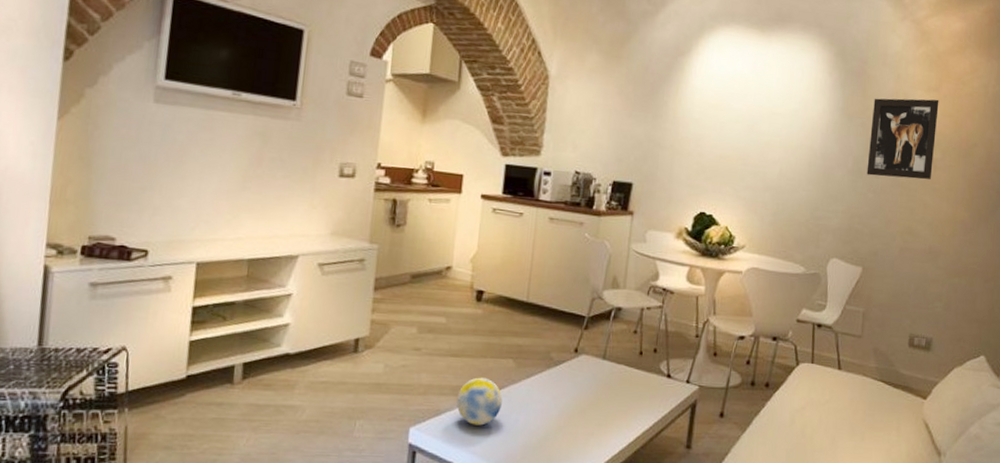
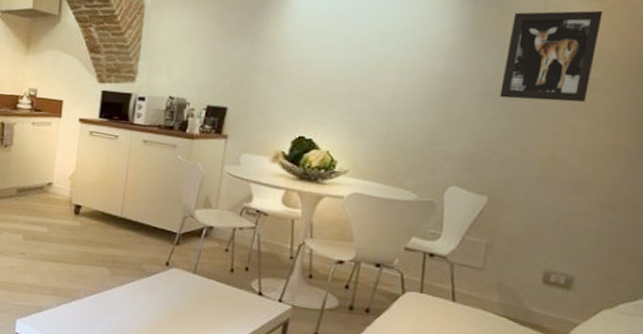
decorative ball: present [456,377,502,426] -> none [56,281,98,324]

